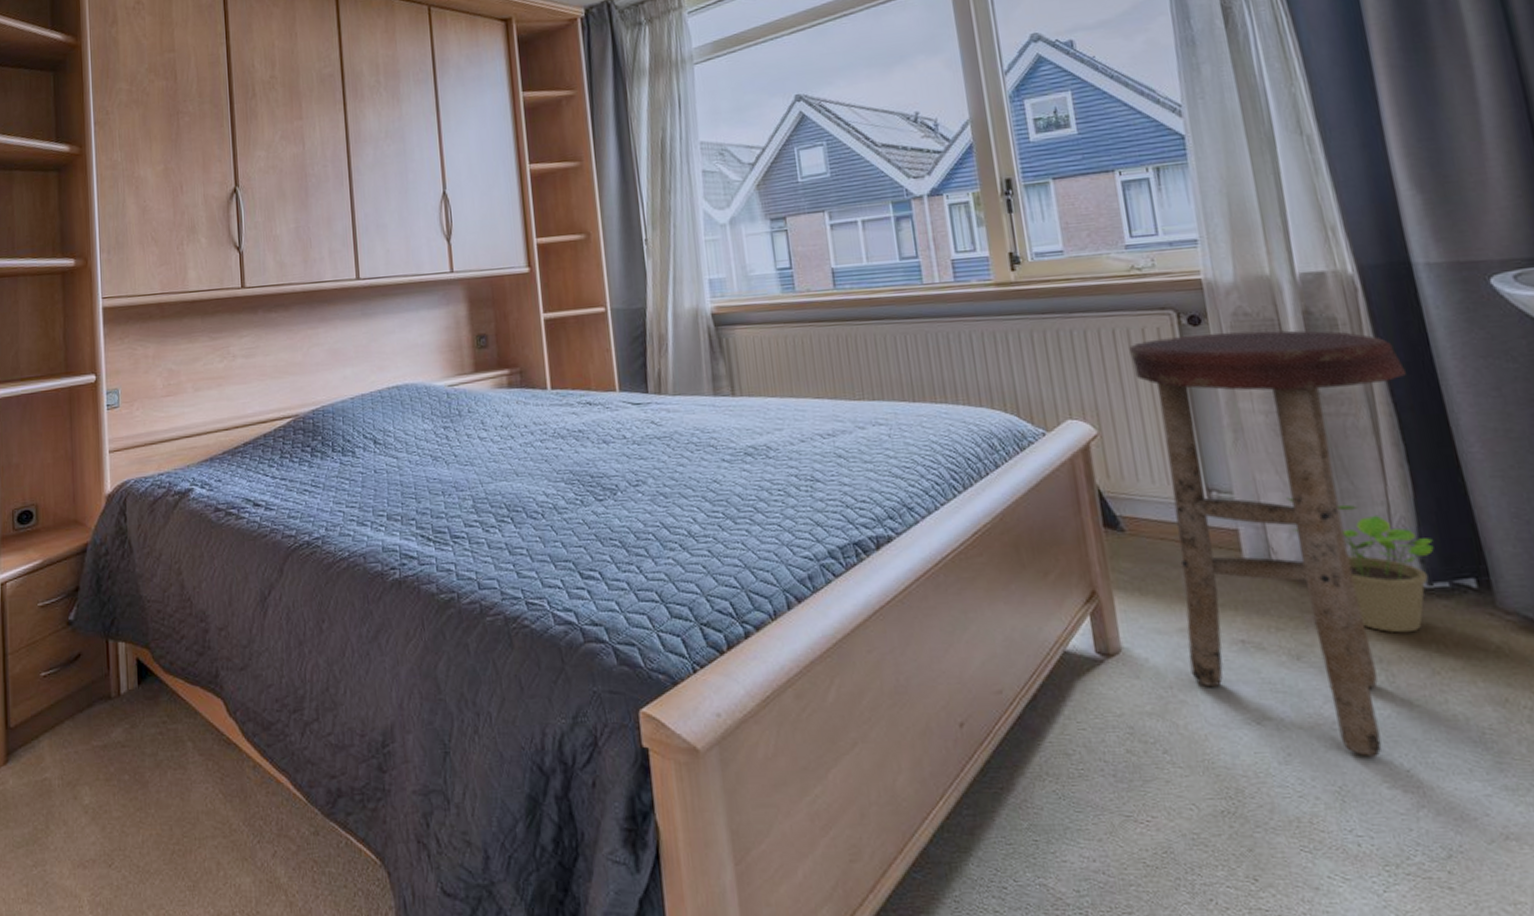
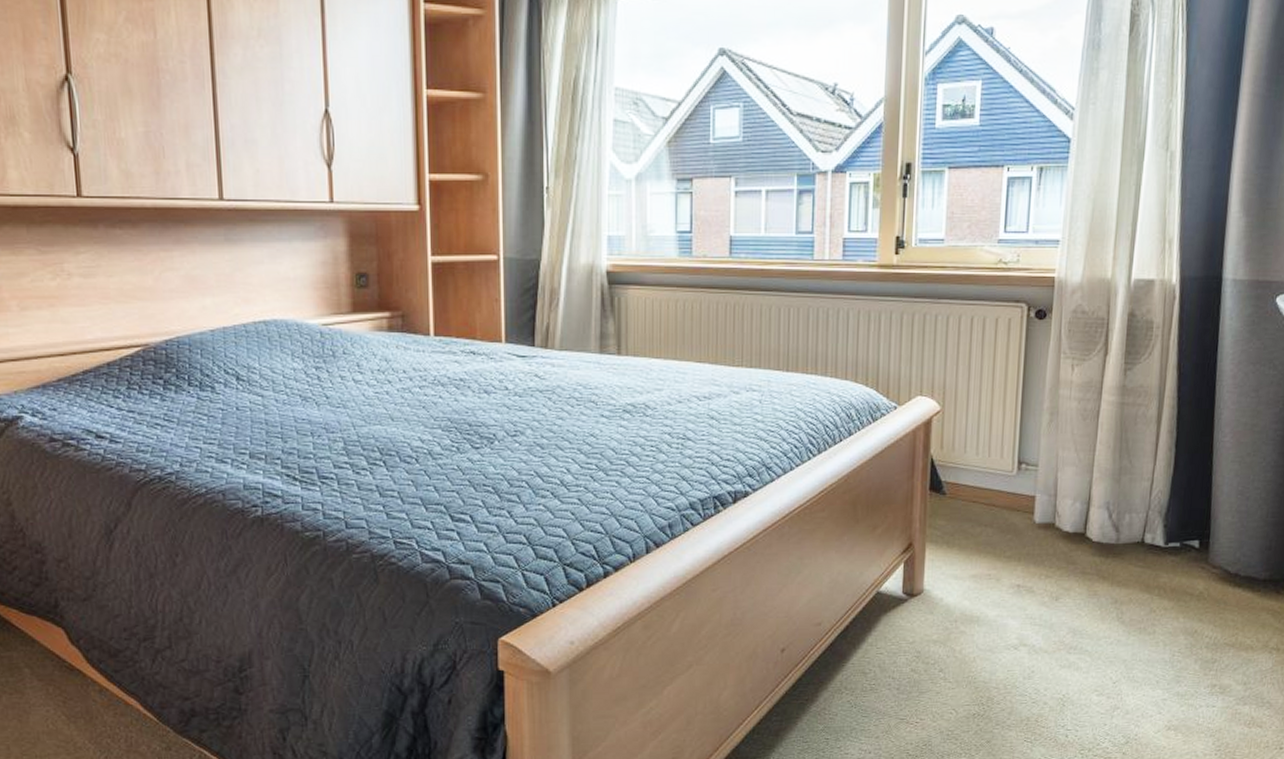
stool: present [1129,330,1406,757] -> none [974,327,1194,673]
potted plant: present [1286,497,1435,633] -> none [1076,471,1178,581]

